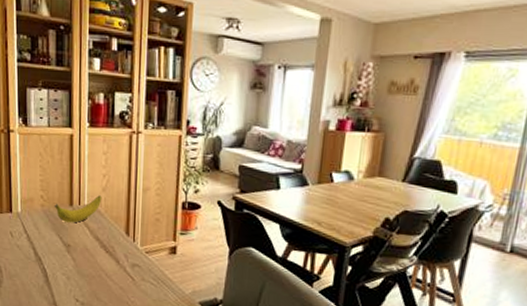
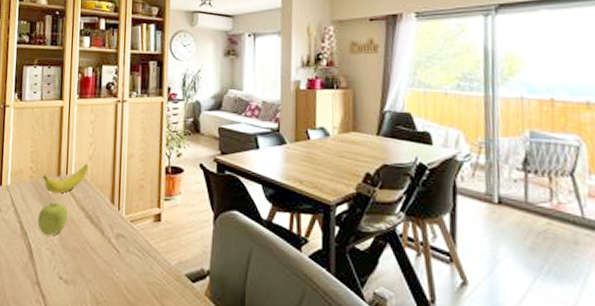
fruit: none [52,230,82,262] -> present [38,201,68,236]

